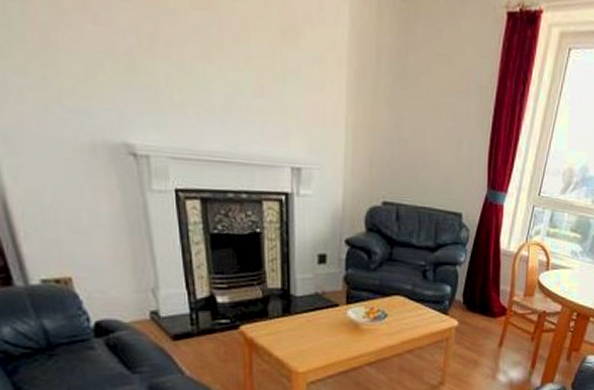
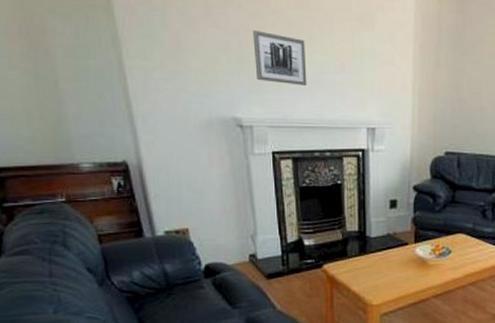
wall art: none [145,31,217,110] -> present [252,29,307,85]

